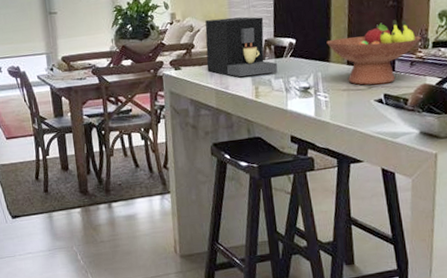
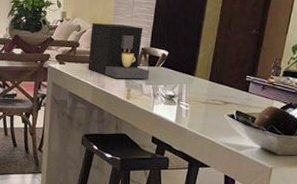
fruit bowl: present [326,19,421,85] -> none [194,47,275,102]

